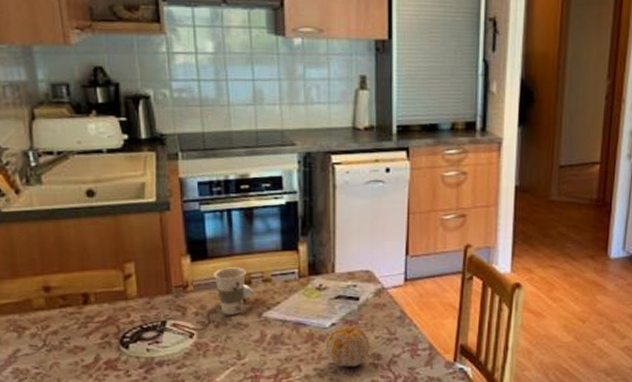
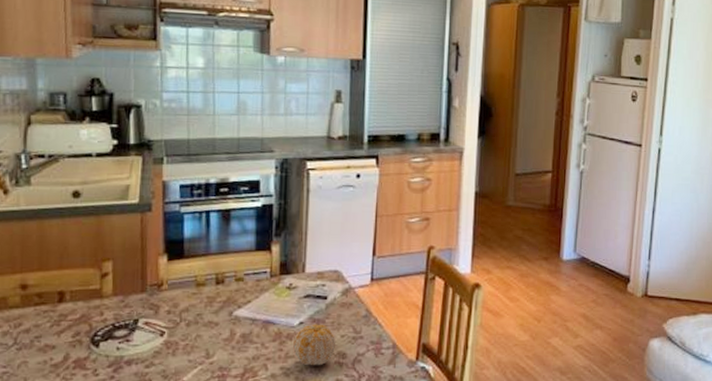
cup: present [212,267,253,315] -> none [187,266,226,314]

